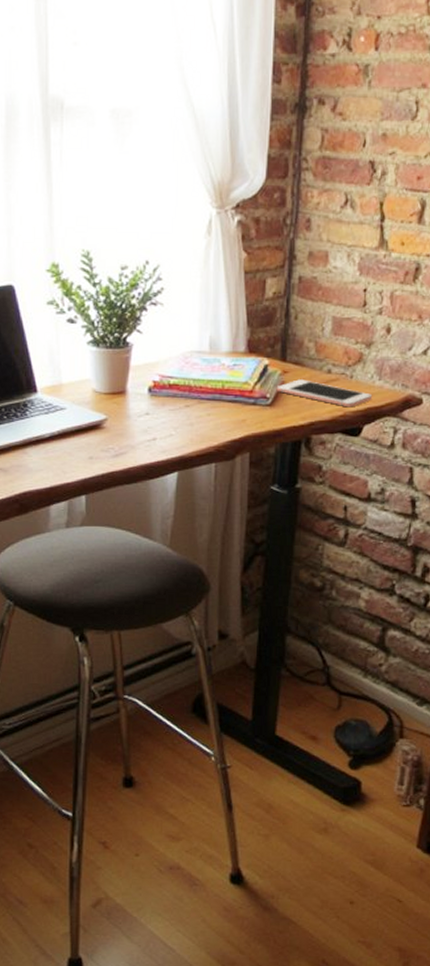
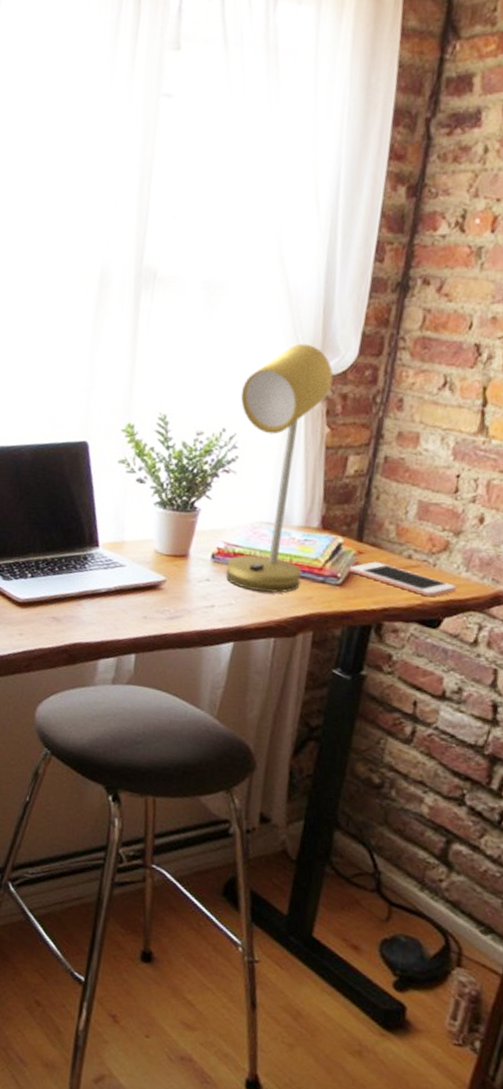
desk lamp: none [159,169,245,419] -> present [225,343,334,593]

